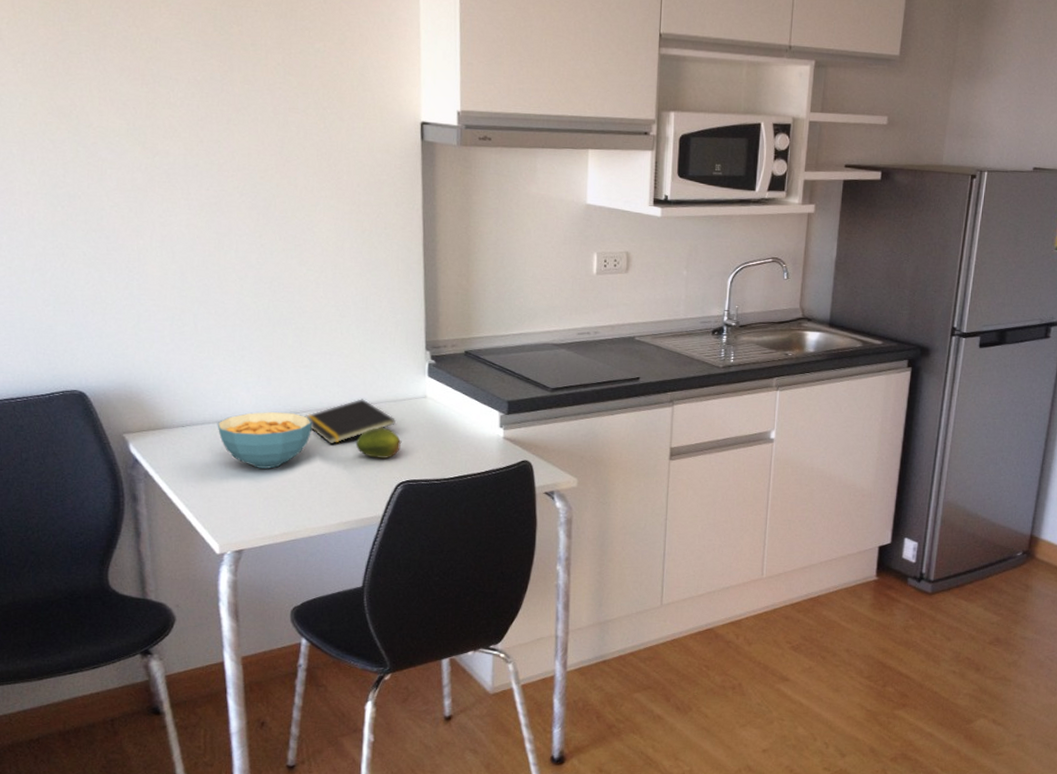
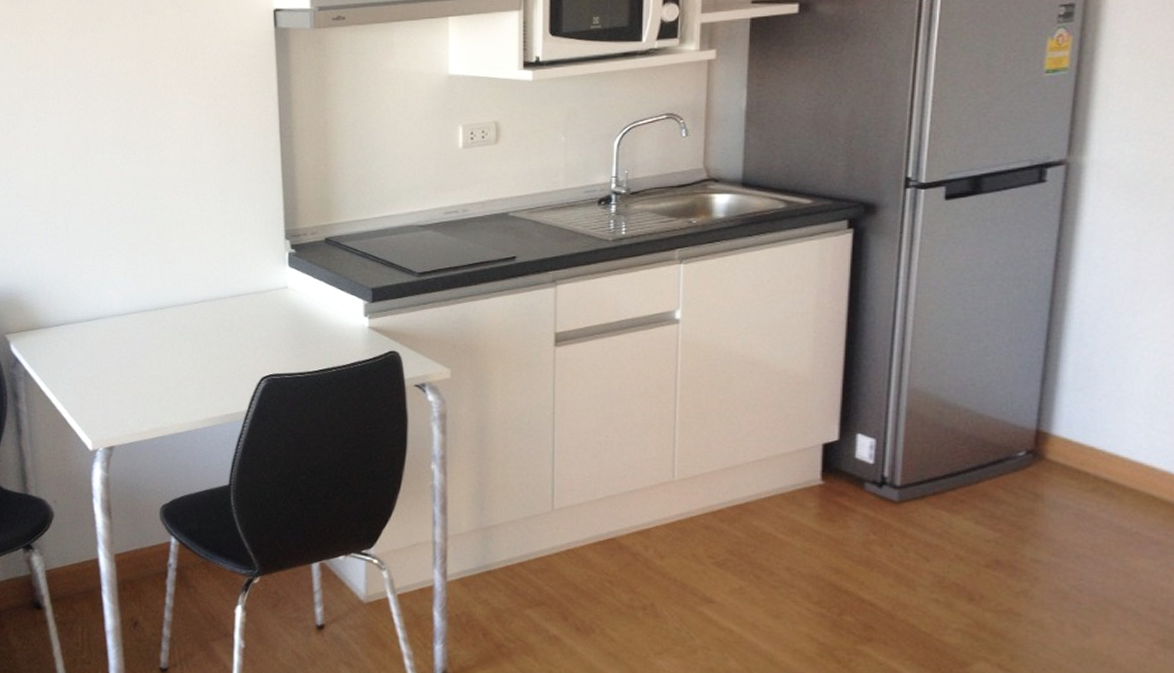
cereal bowl: present [217,412,312,469] -> none [88,309,176,365]
notepad: present [304,399,396,444] -> none [169,292,257,339]
fruit: present [355,428,402,458] -> none [218,321,264,352]

